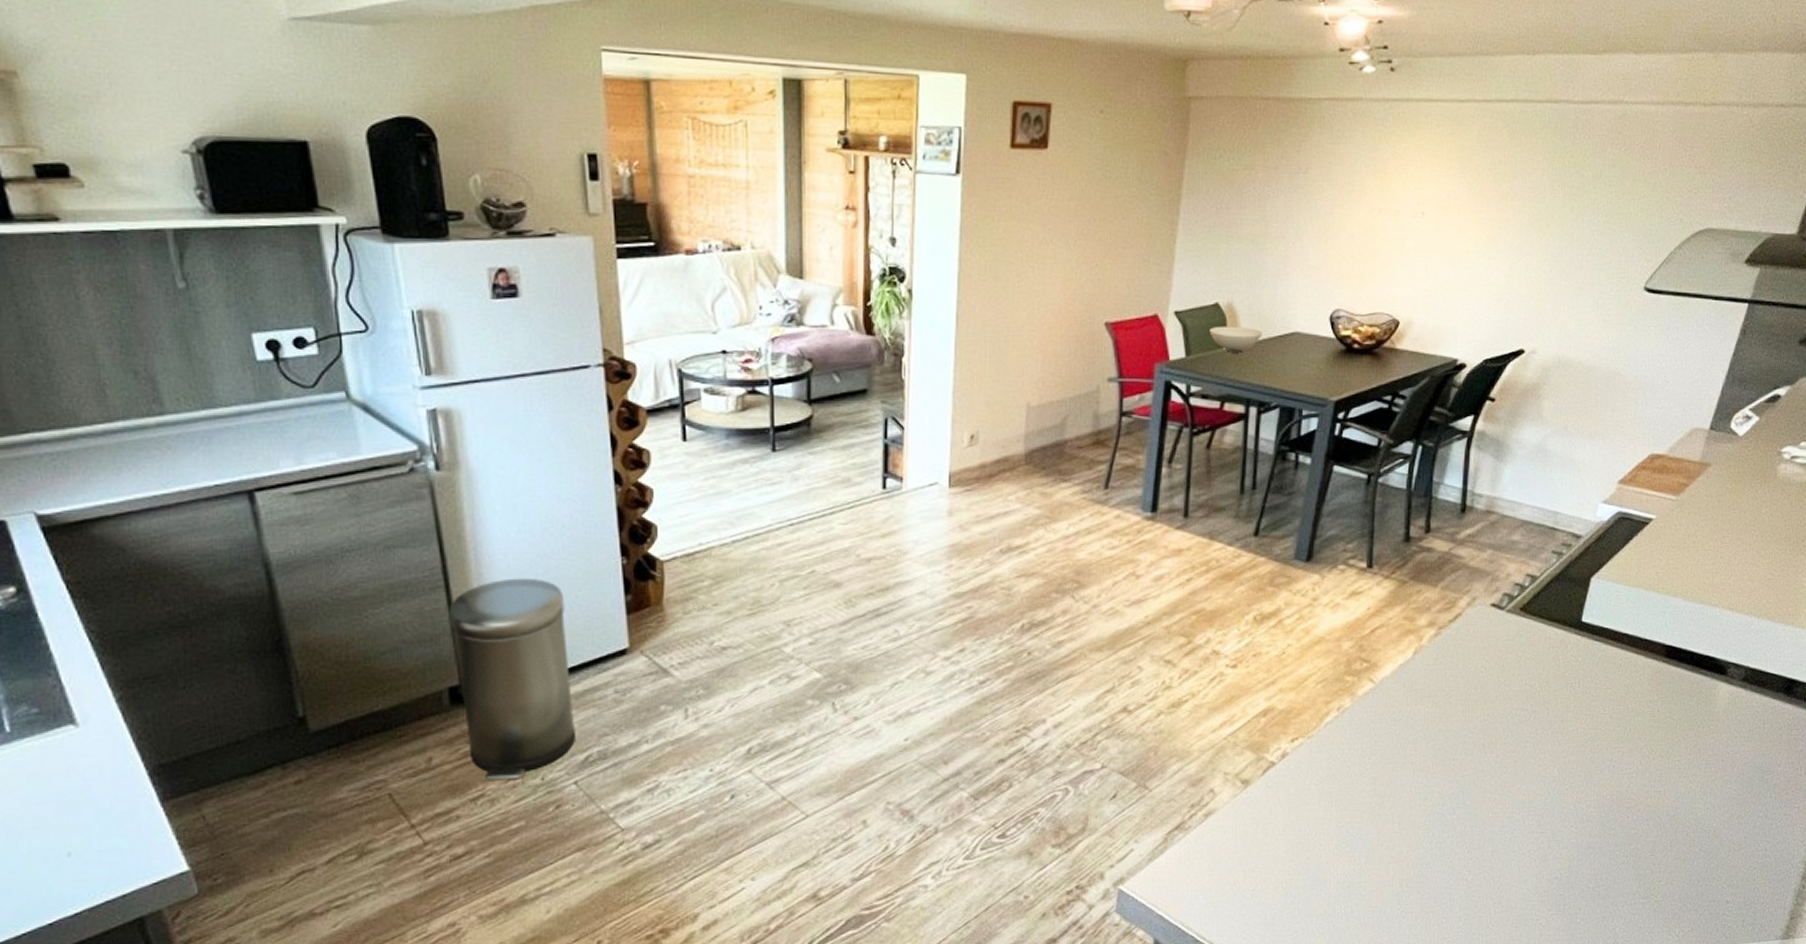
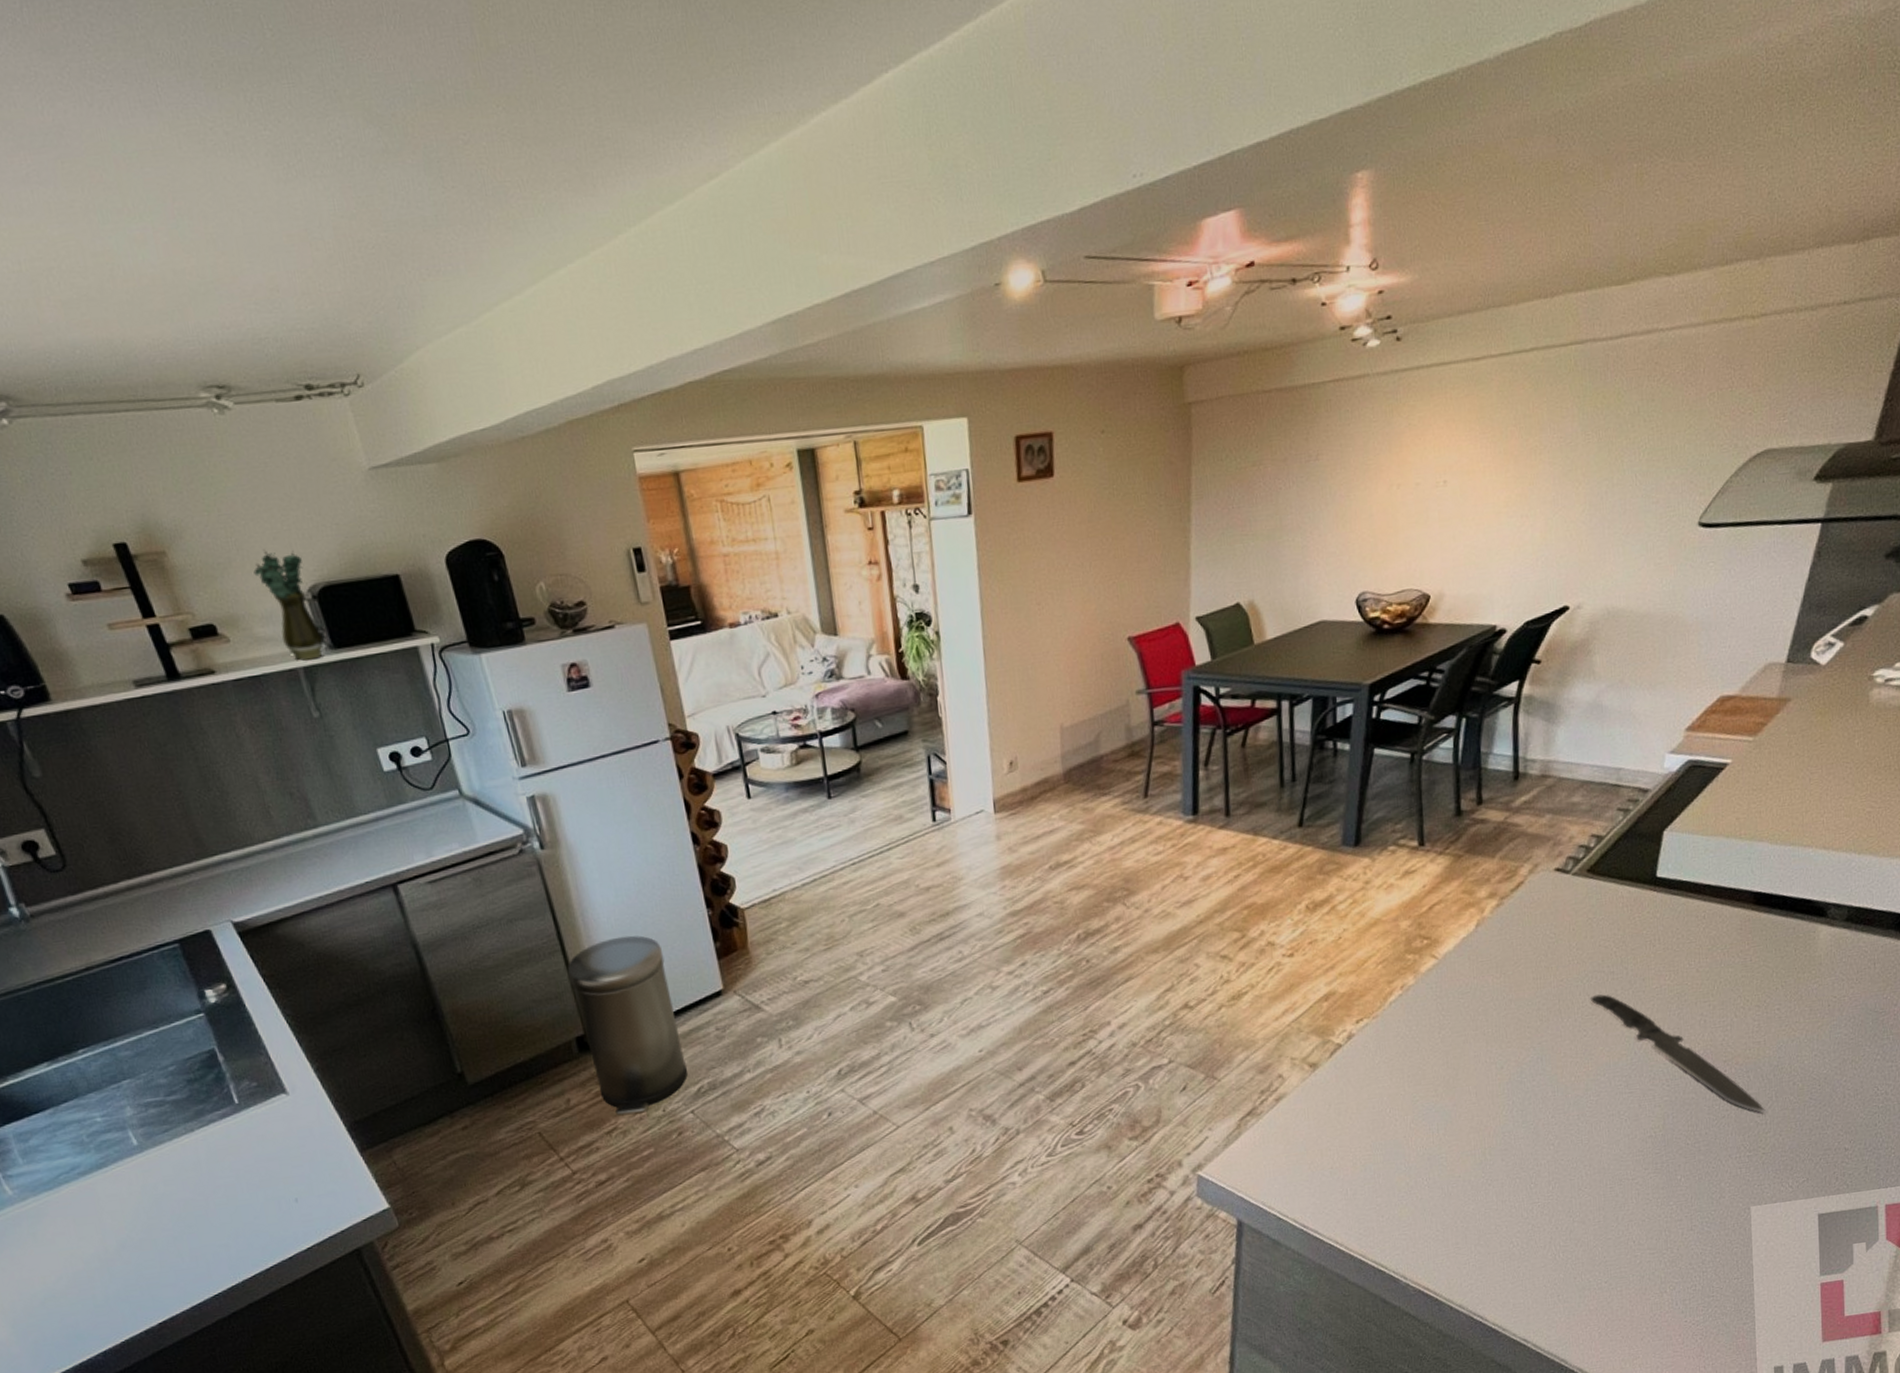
vase: none [127,88,204,222] -> present [253,549,324,661]
bowl: present [1209,326,1263,353] -> none [1233,623,1288,650]
knife: none [1513,732,1660,862] -> present [1591,994,1766,1113]

